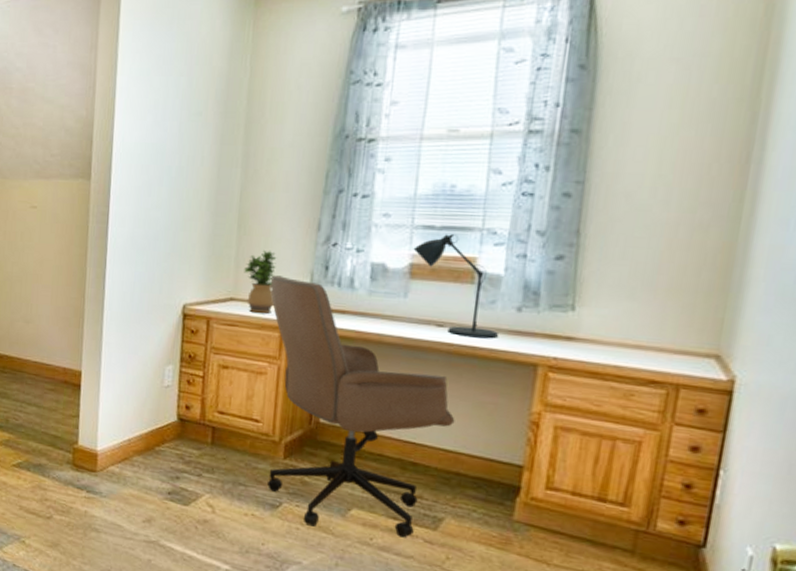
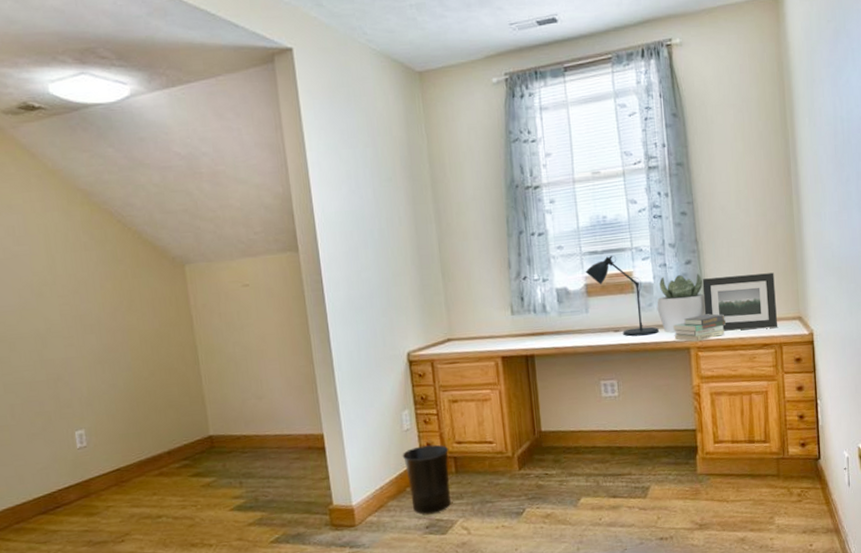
waste bin: none [157,406,209,481] -> present [402,444,451,514]
potted plant: present [244,249,277,313] -> none [454,291,485,348]
office chair: present [267,275,455,538] -> none [478,312,642,522]
succulent plant: none [501,270,576,343] -> present [657,273,706,334]
books: none [517,326,599,360] -> present [673,313,726,342]
picture frame: none [568,282,690,362] -> present [702,272,777,331]

